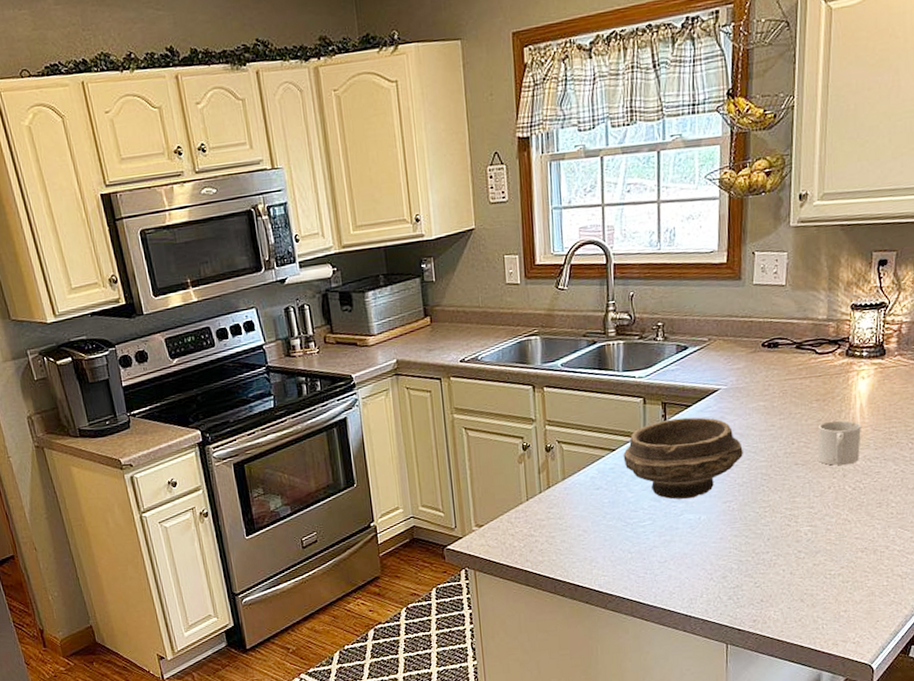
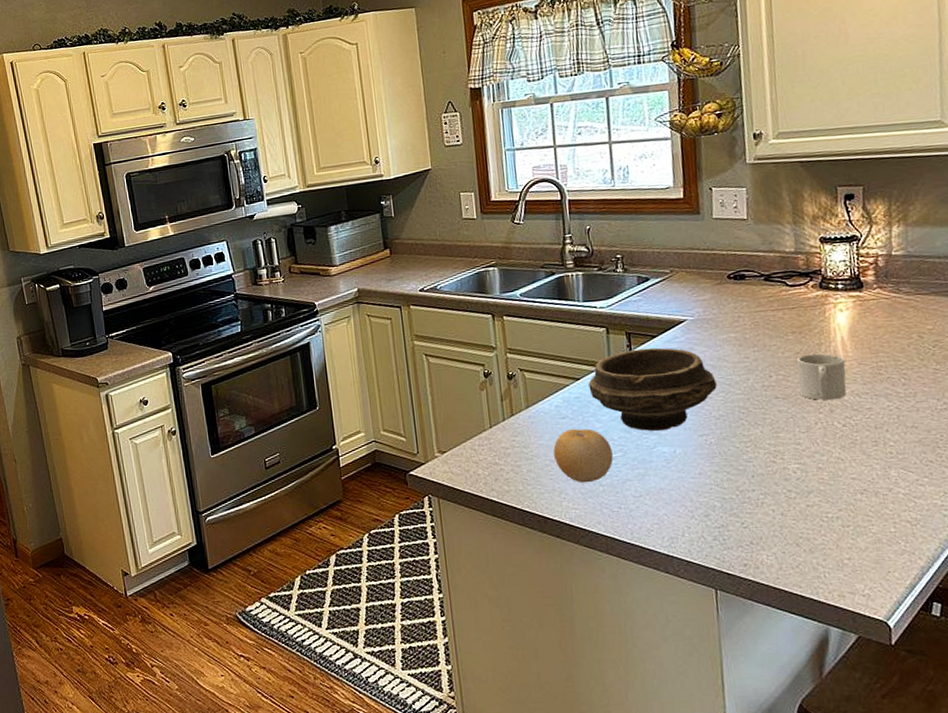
fruit: none [587,498,642,551] -> present [553,428,613,483]

